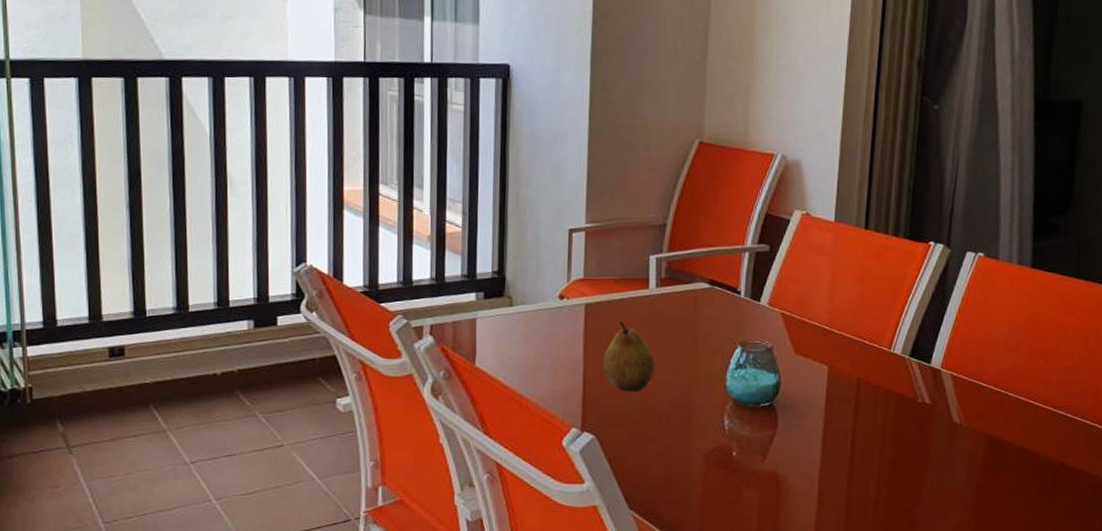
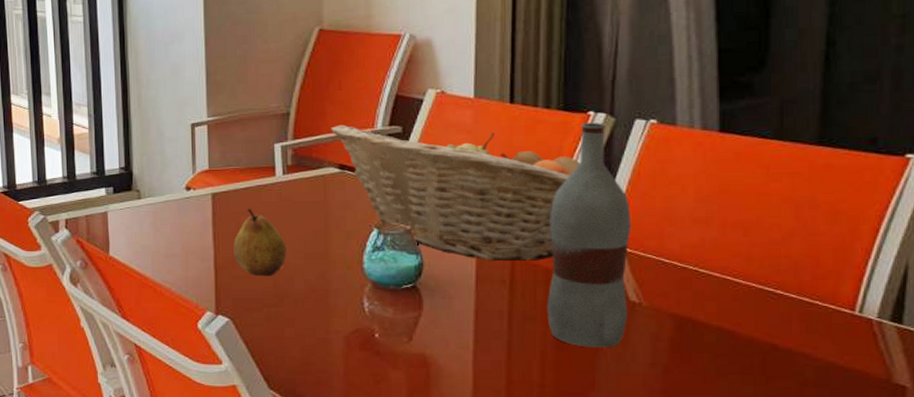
fruit basket: none [704,239,921,382] -> present [331,124,581,261]
bottle: none [884,251,959,466] -> present [547,122,632,348]

